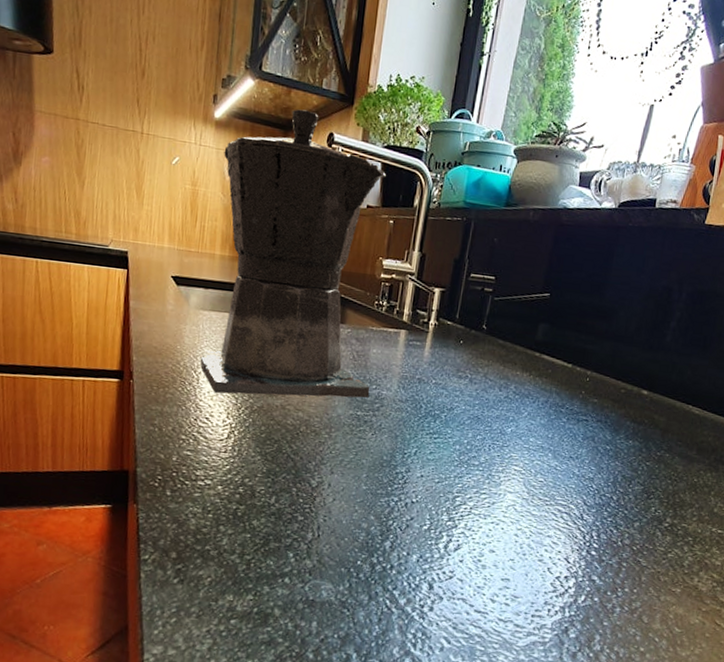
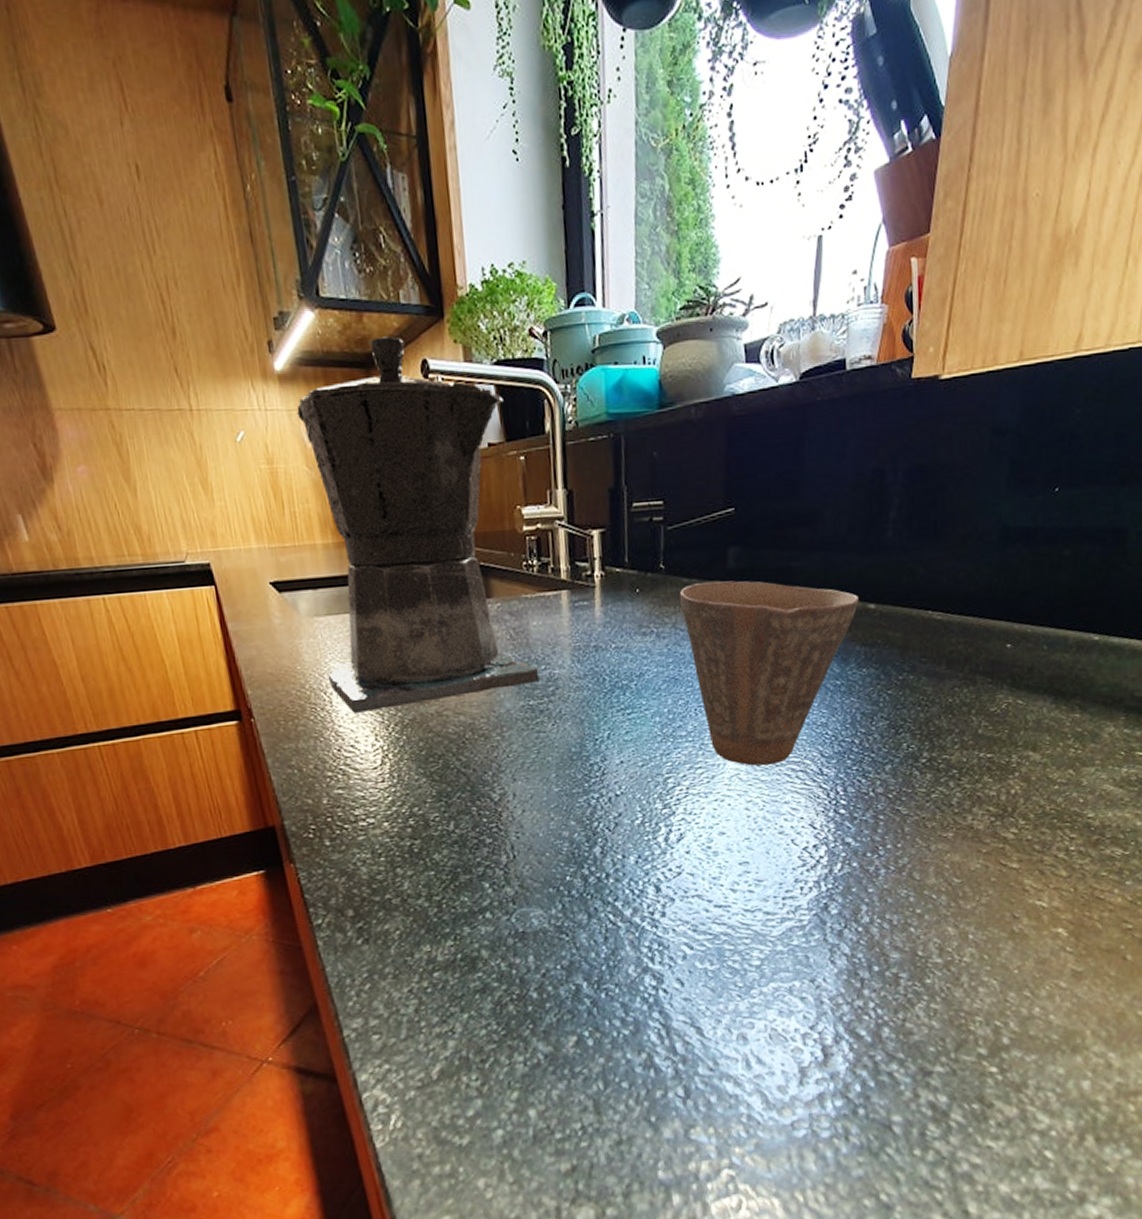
cup: none [493,346,636,503] -> present [679,580,859,766]

